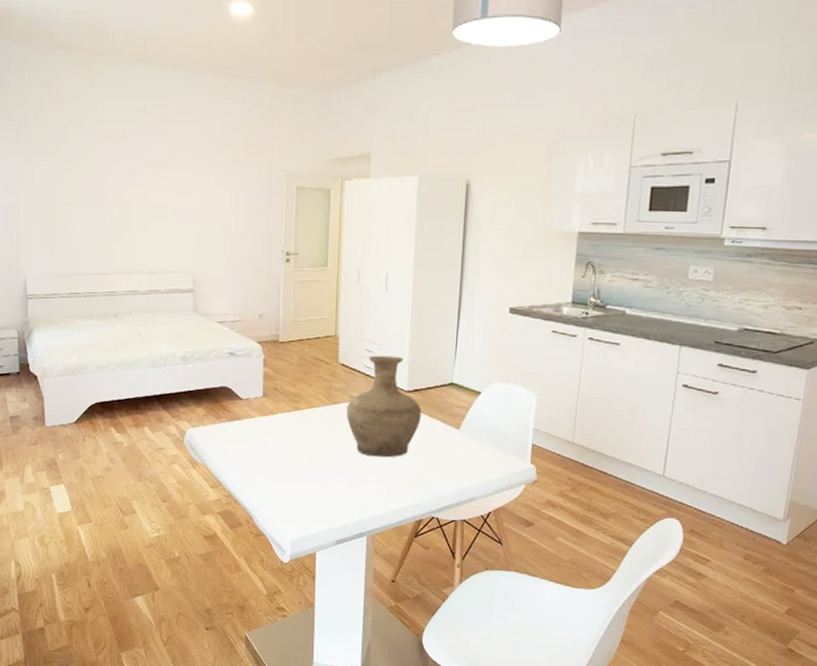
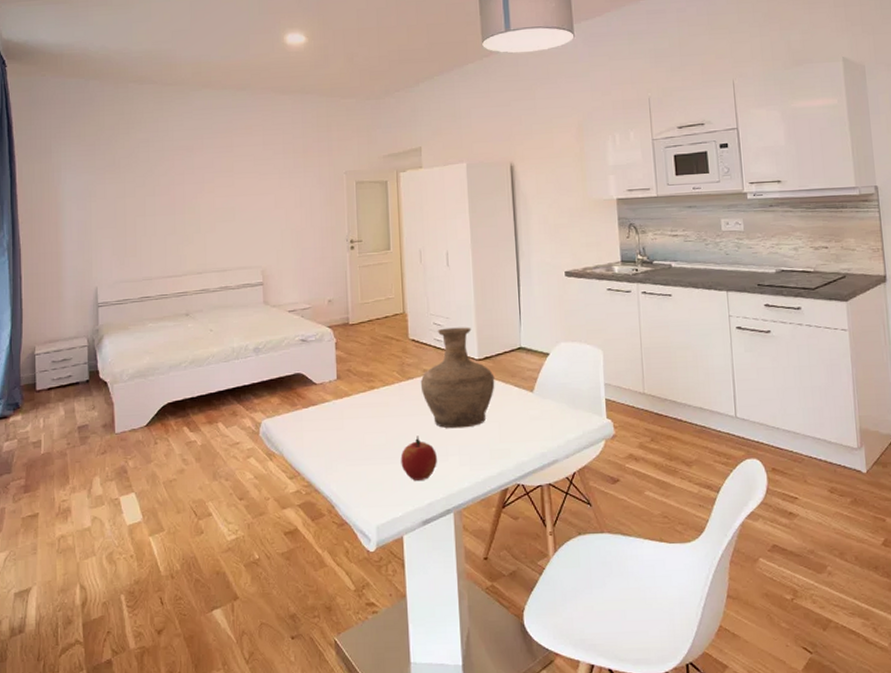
apple: none [320,460,356,503] -> present [400,436,437,481]

